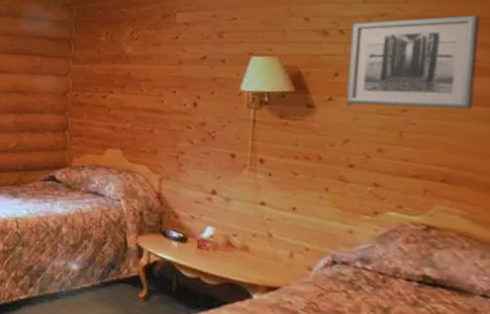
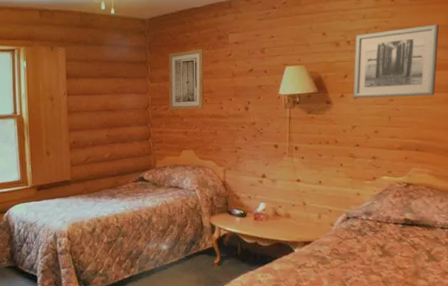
wall art: none [94,27,143,101] -> present [168,48,204,110]

